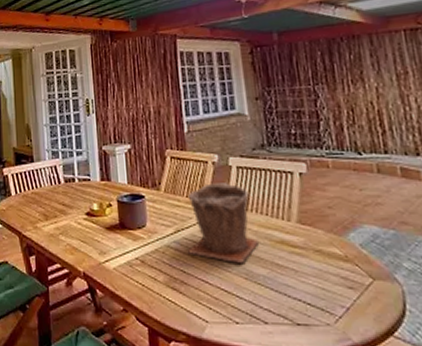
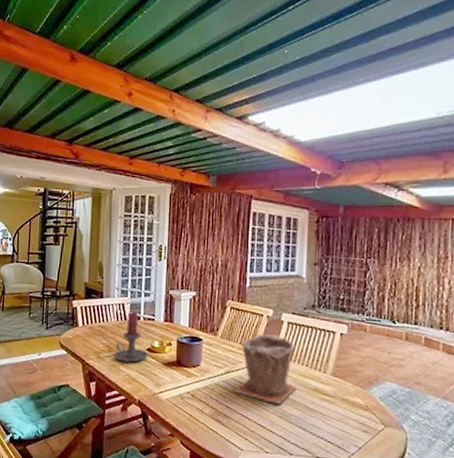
candle holder: none [52,172,88,230] -> present [114,311,148,363]

